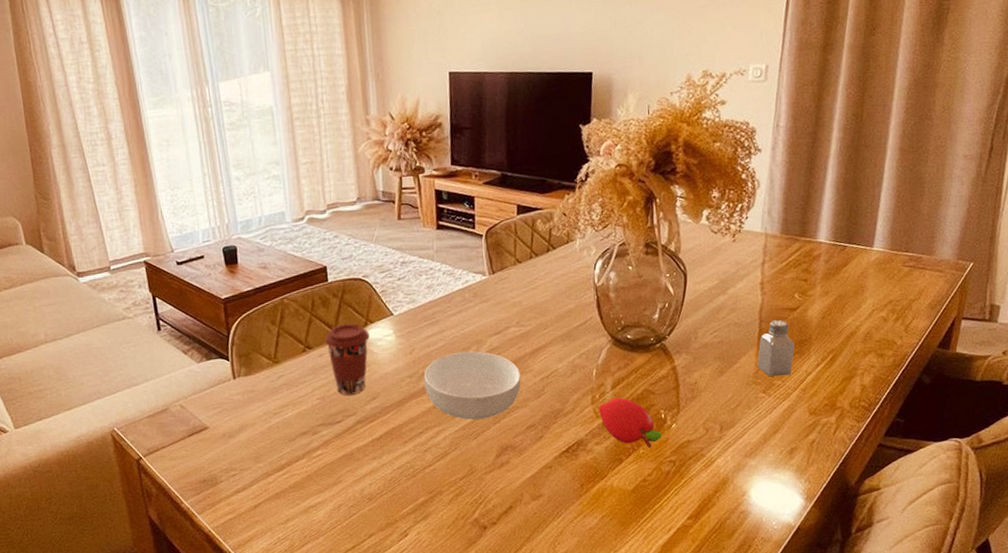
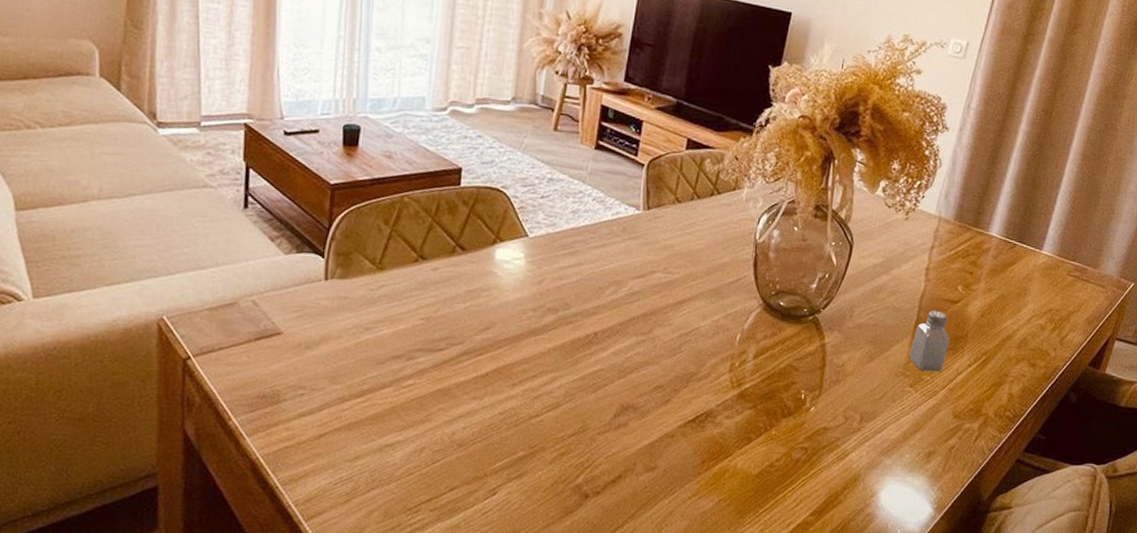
coffee cup: present [324,323,370,395] -> none [442,236,496,321]
cereal bowl: present [424,351,522,420] -> none [548,290,659,371]
fruit: present [599,397,663,448] -> none [736,369,799,430]

